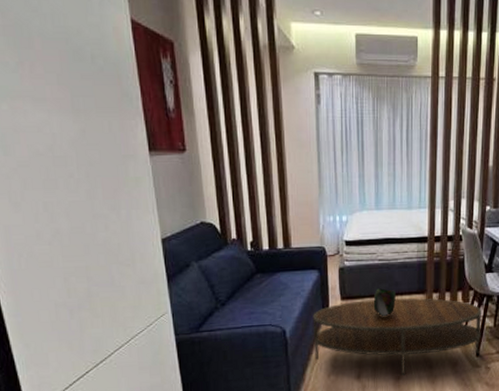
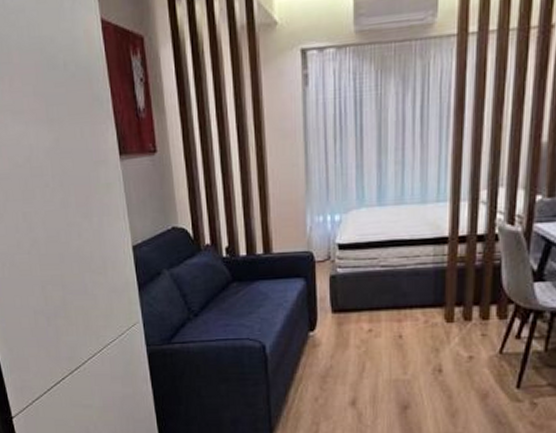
coffee table: present [313,298,482,375] -> none [297,312,526,405]
decorative bowl: present [373,288,396,317] -> none [373,300,403,334]

